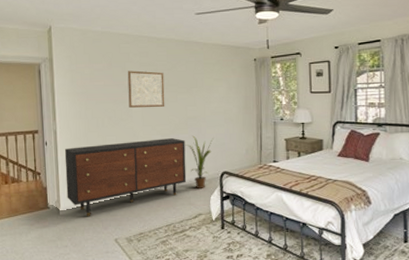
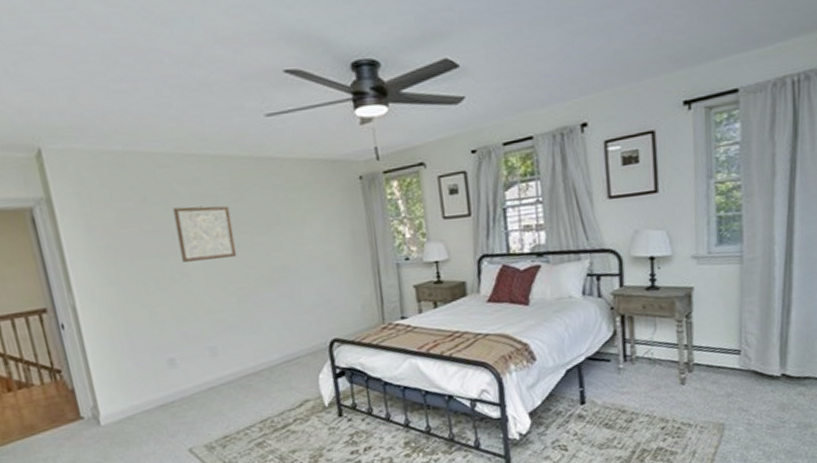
dresser: present [64,138,187,216] -> none [92,299,282,423]
house plant: present [185,135,213,188] -> none [274,293,314,366]

